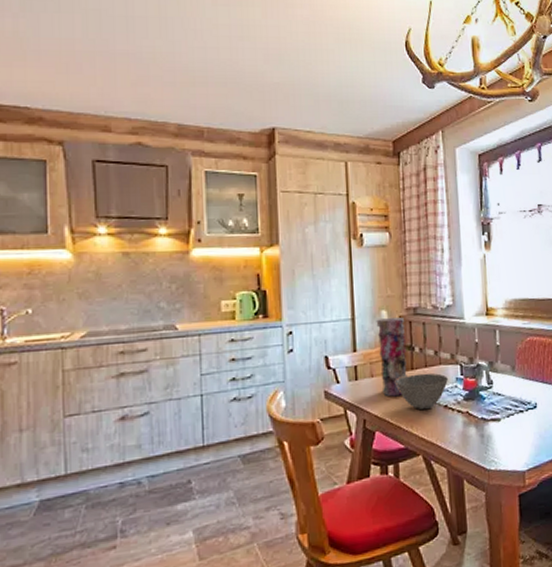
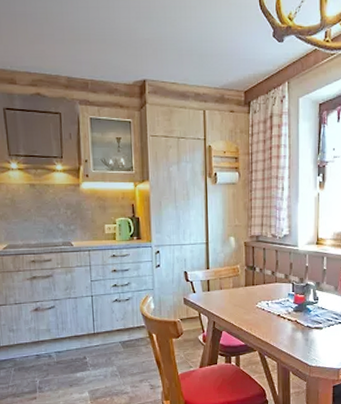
vase: present [376,317,407,397] -> none [225,243,249,306]
bowl: present [396,373,448,409] -> none [240,288,281,316]

